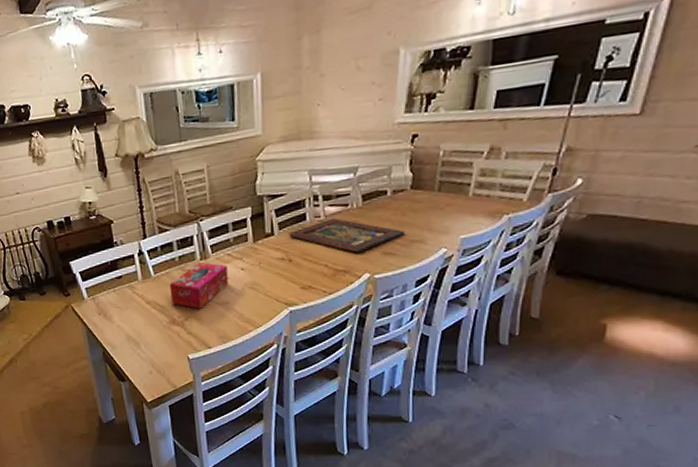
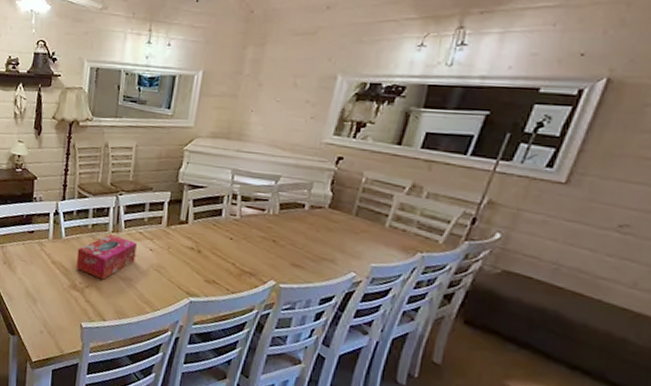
religious icon: present [288,218,404,253] -> none [202,220,316,259]

